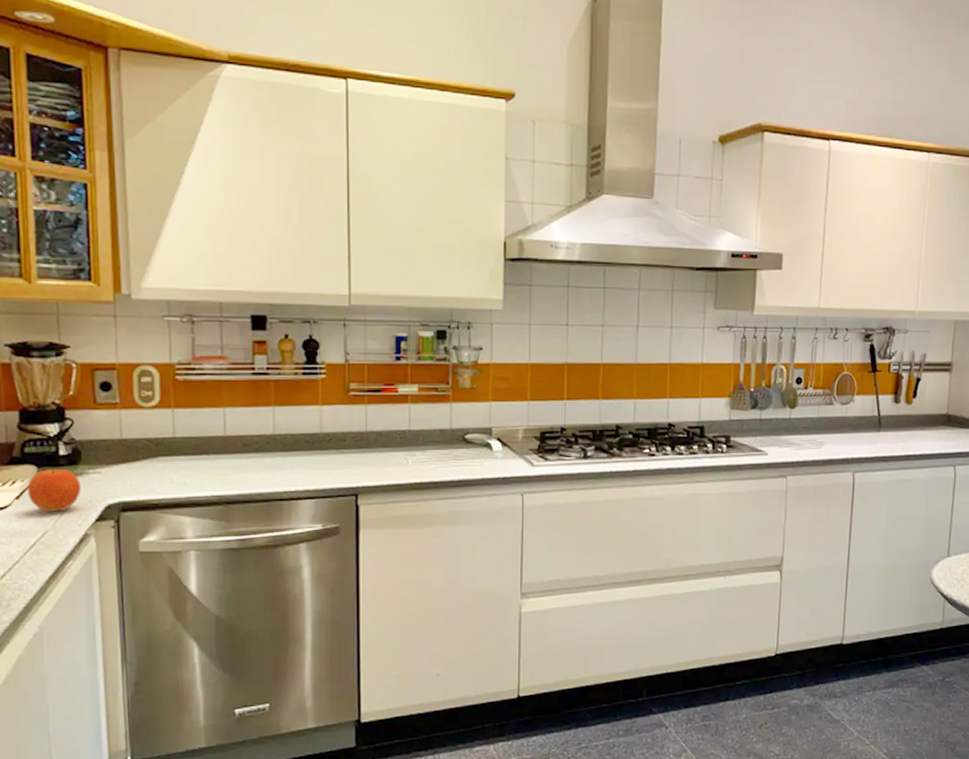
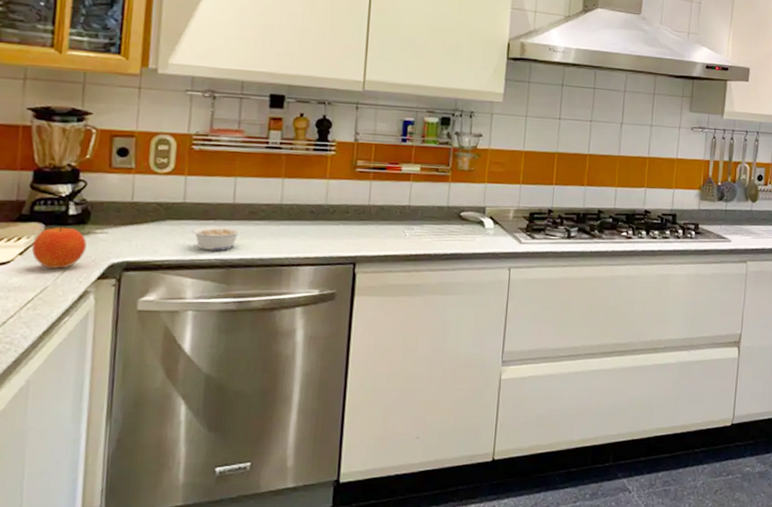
legume: none [185,461,236,487] -> present [192,226,242,251]

